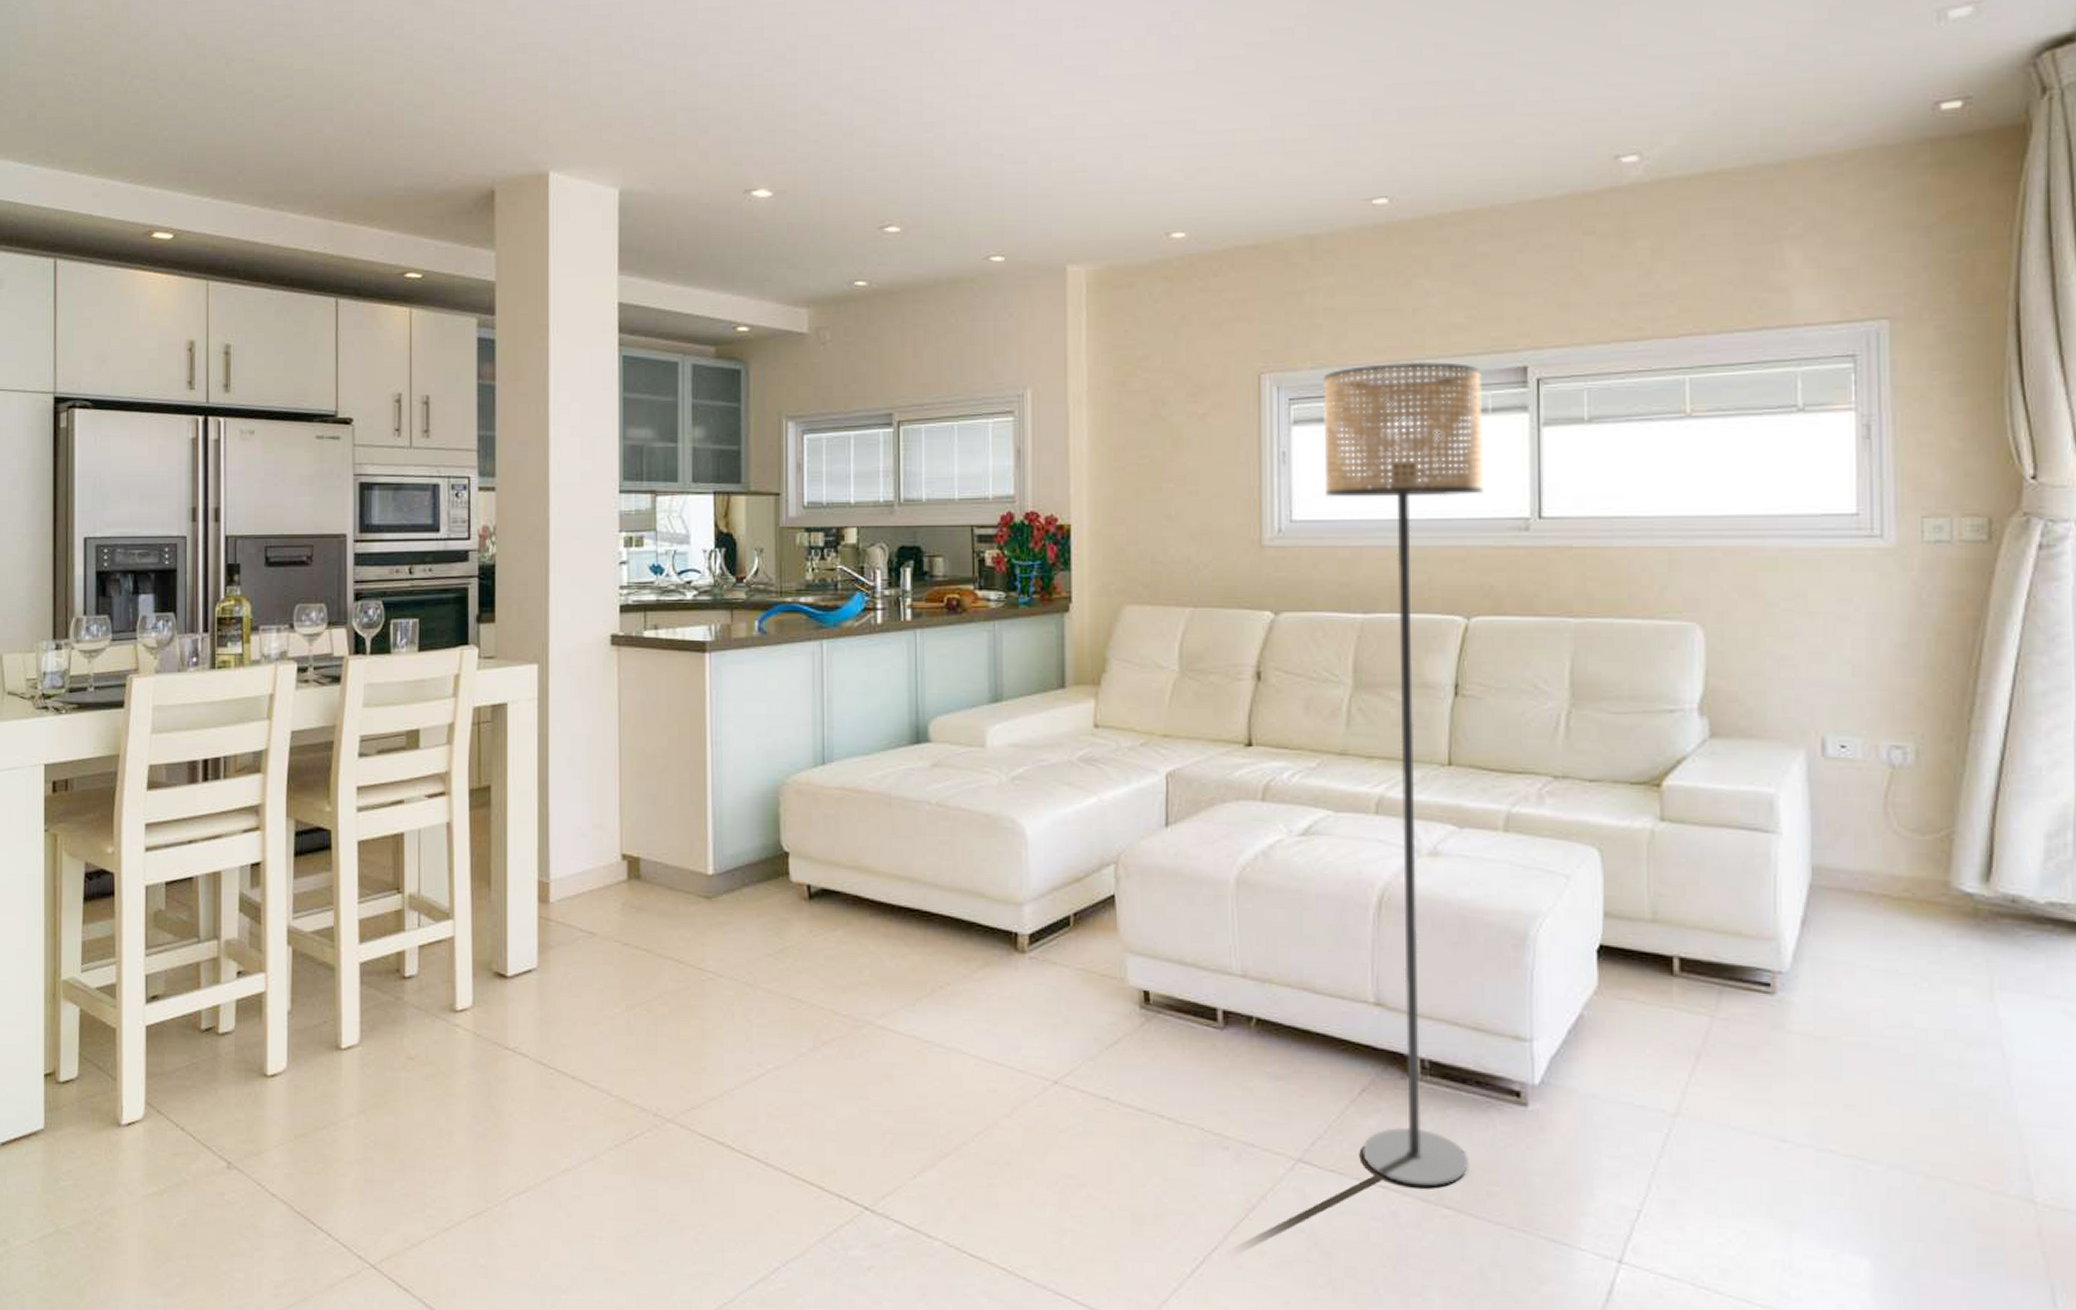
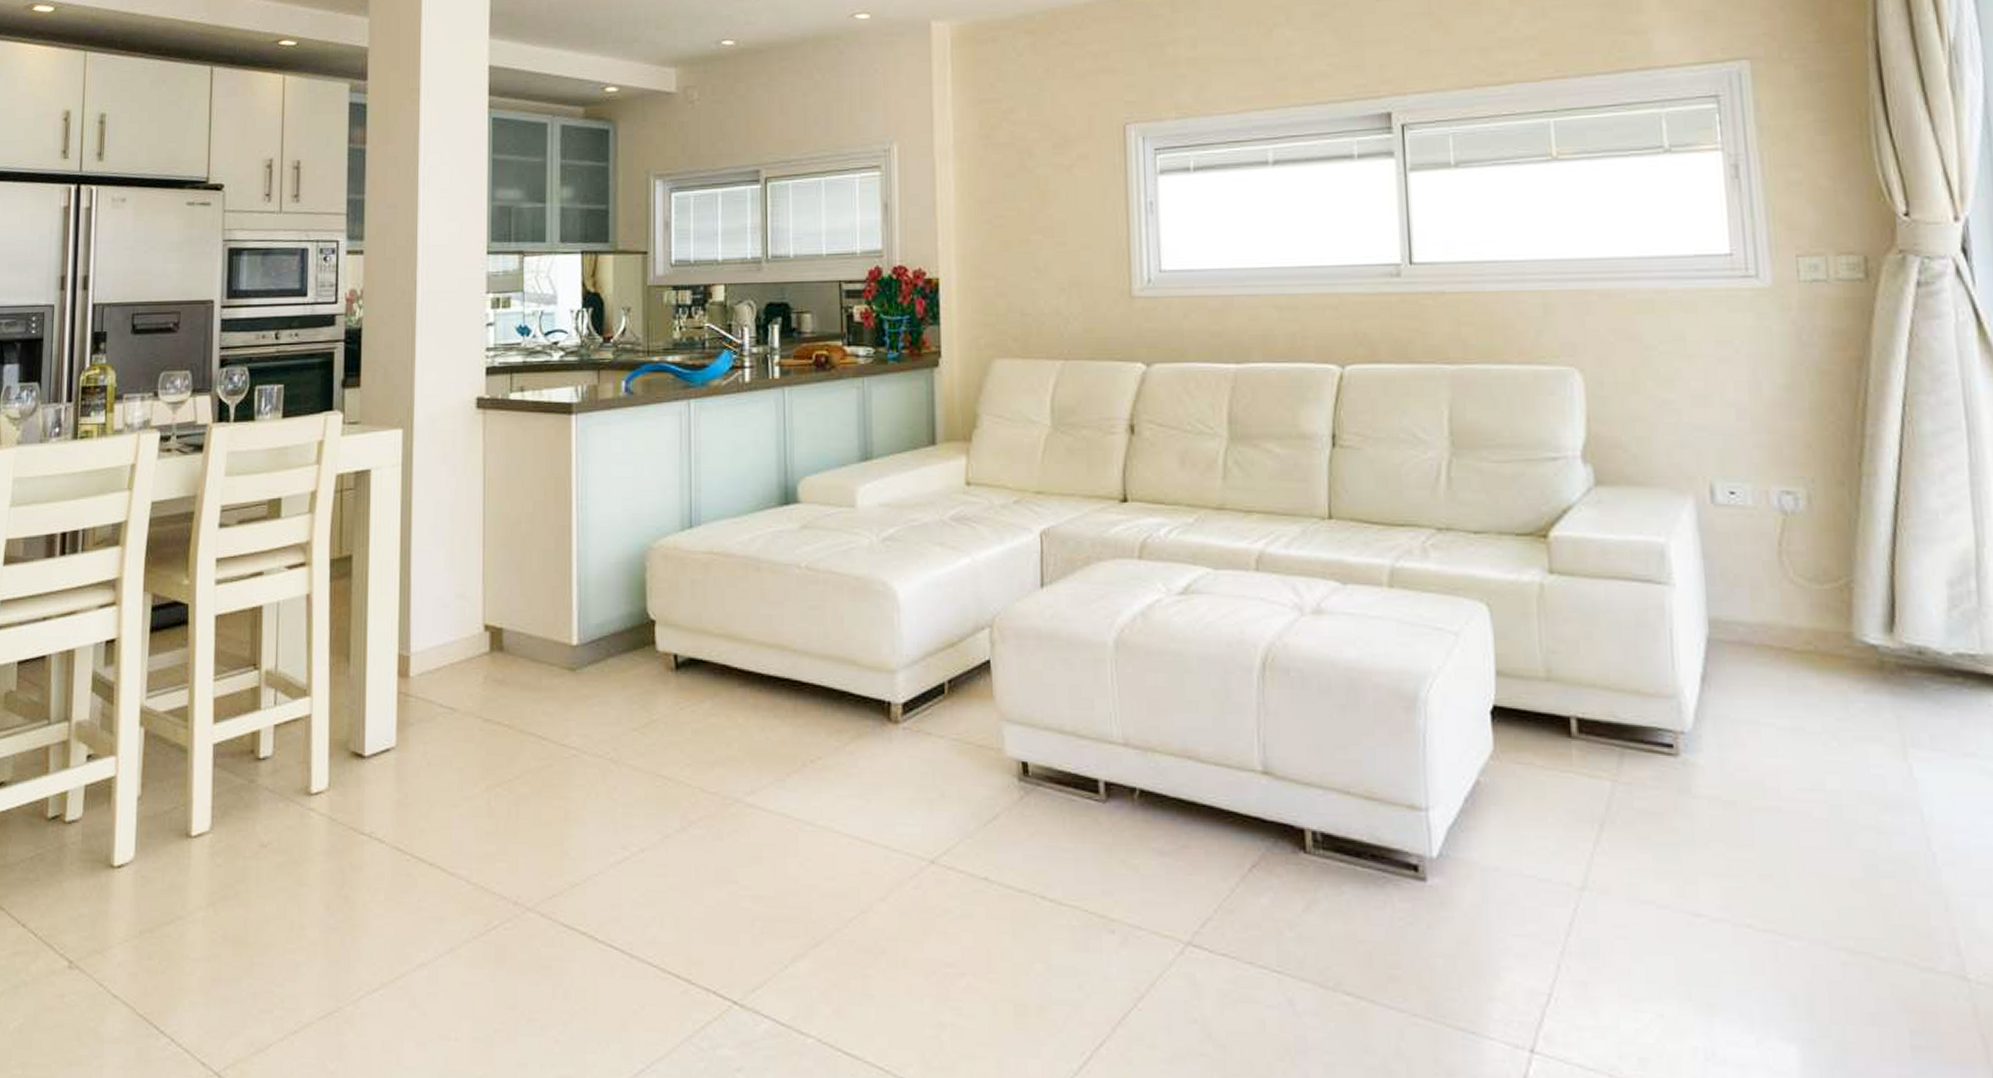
floor lamp: present [1322,361,1484,1188] -> none [1187,109,1367,972]

